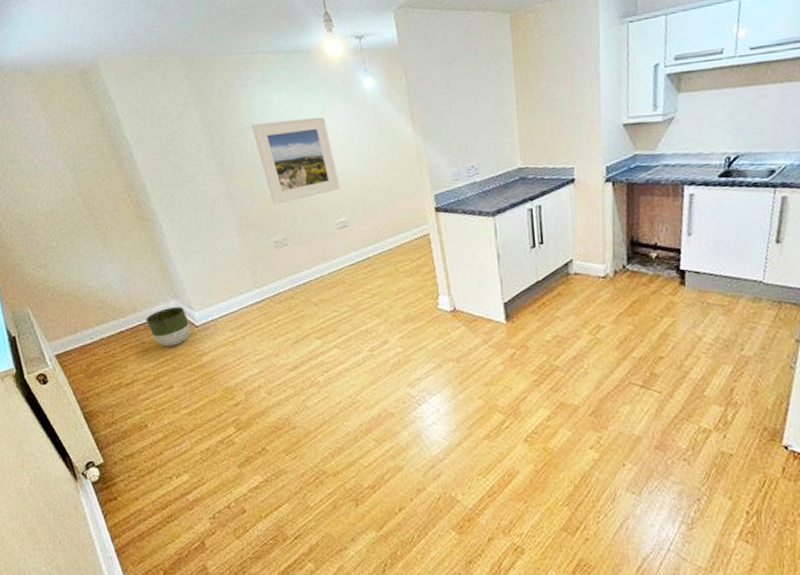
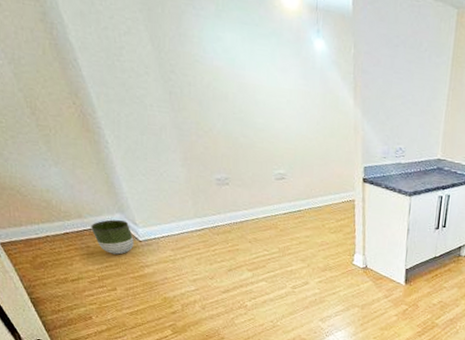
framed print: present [252,116,340,205] -> none [202,58,282,145]

